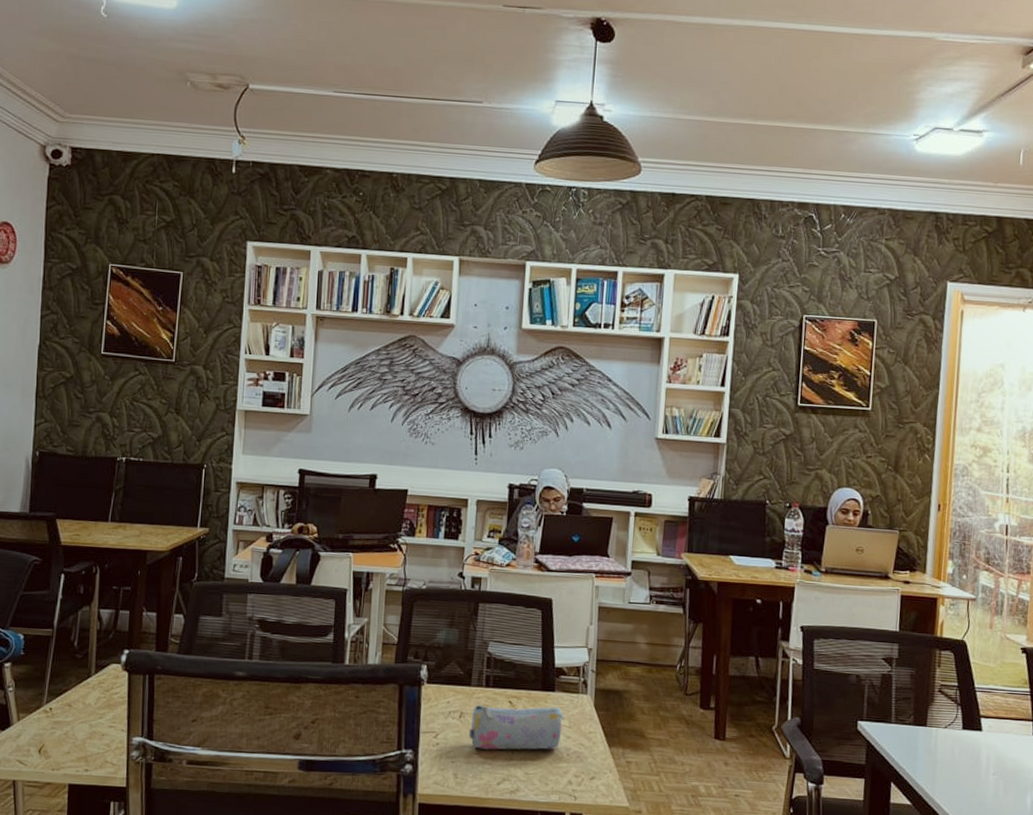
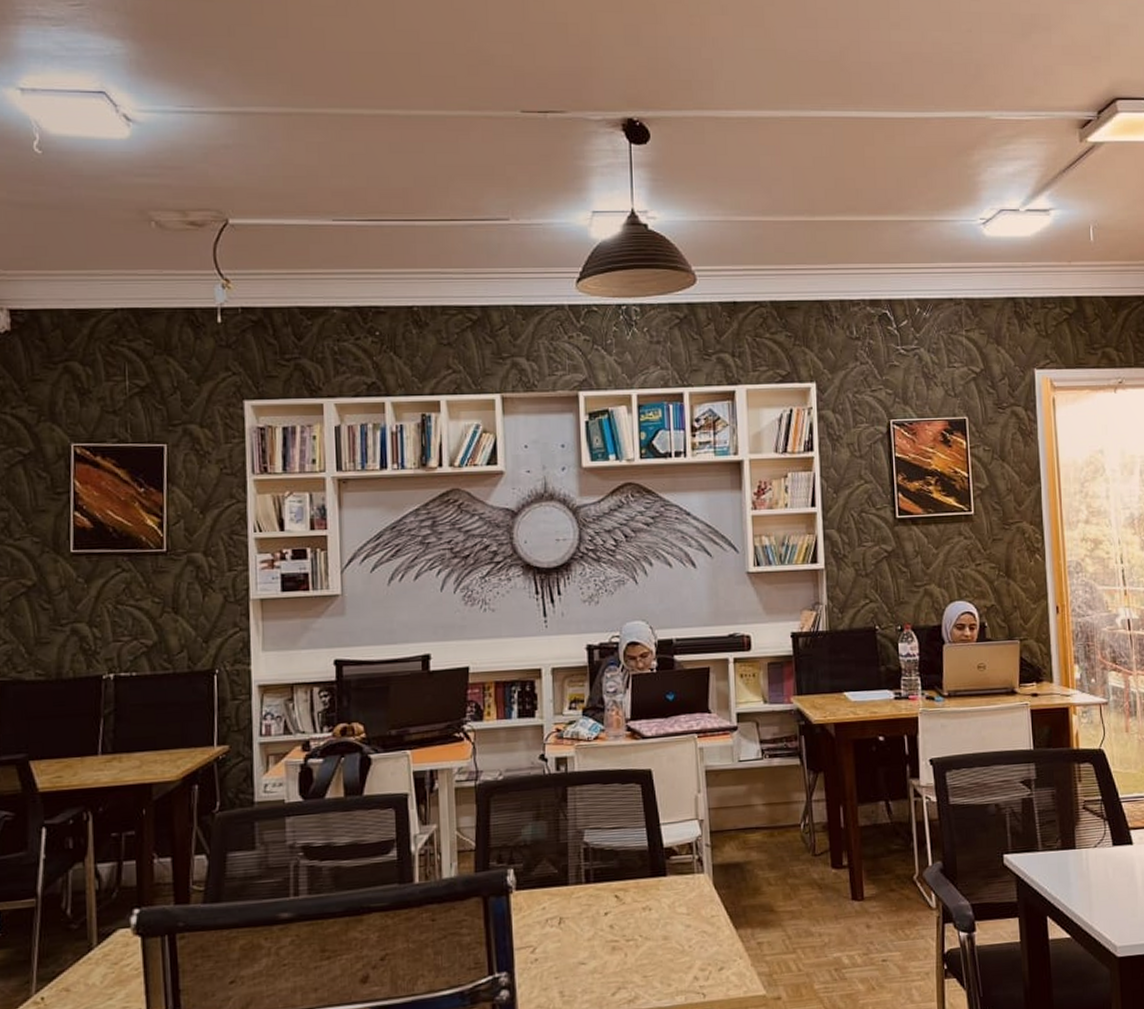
pencil case: present [468,704,564,750] -> none [572,893,681,957]

